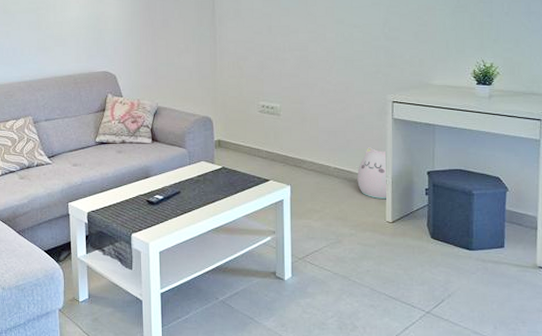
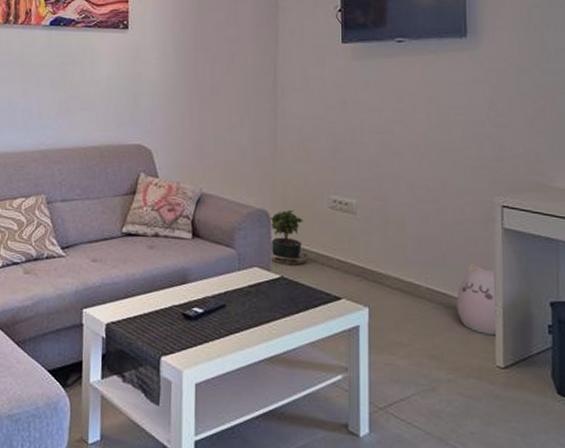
potted plant: none [211,115,244,158] -> present [268,209,309,265]

